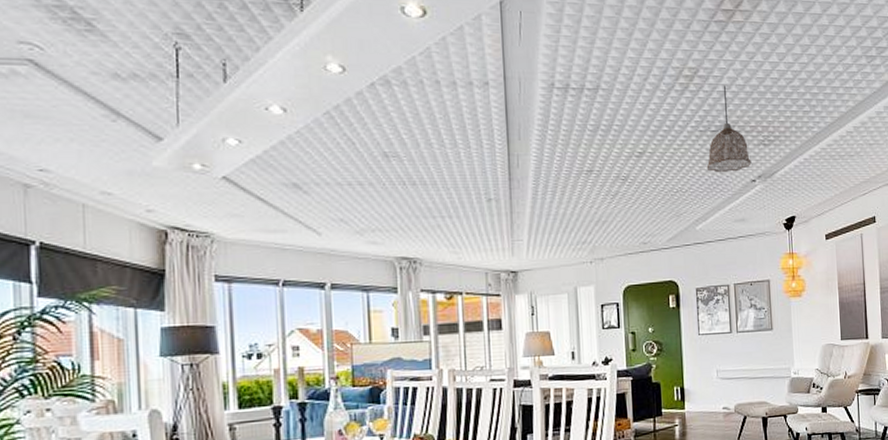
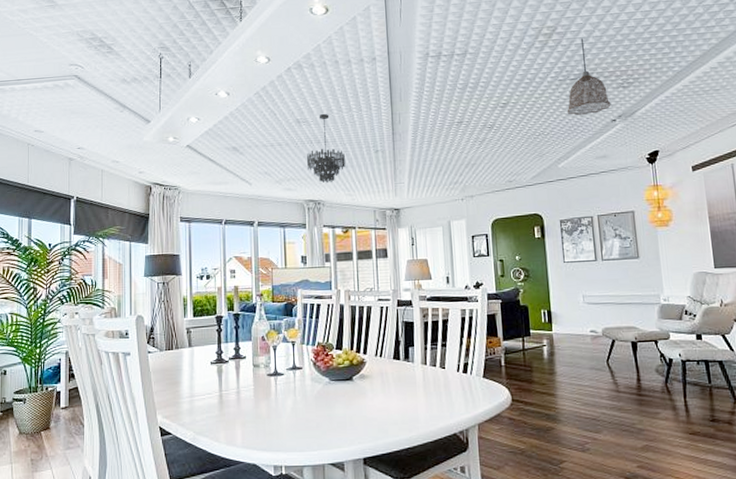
chandelier: none [398,147,449,237] -> present [307,113,345,184]

